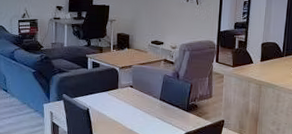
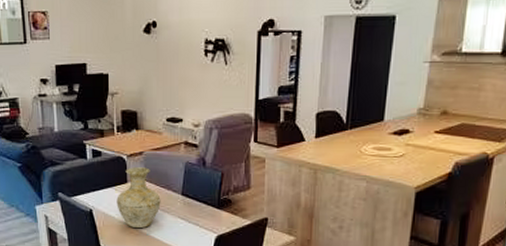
vase: none [108,77,144,125] -> present [116,167,161,228]

